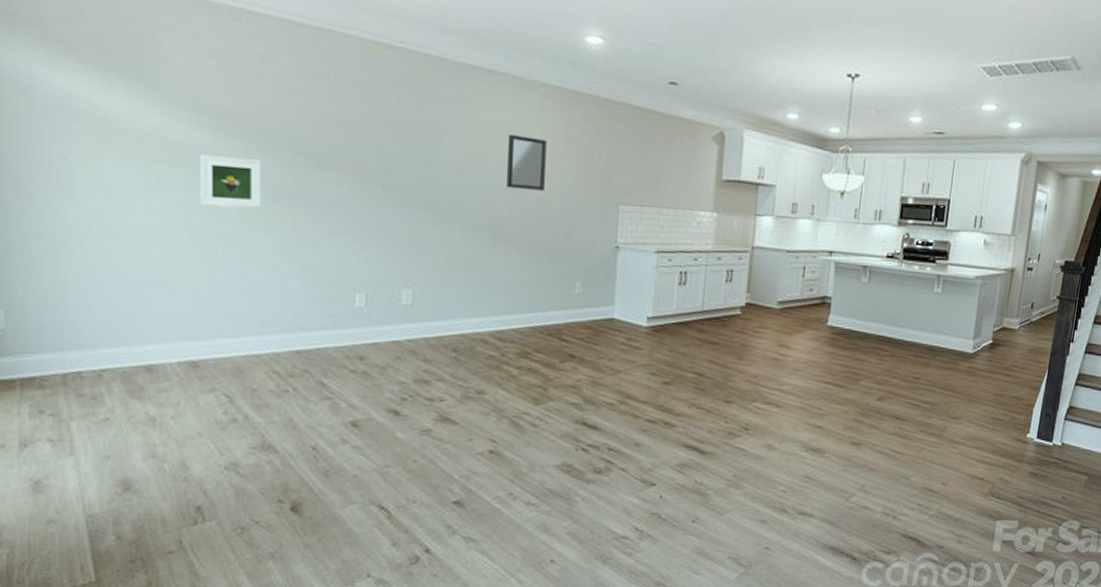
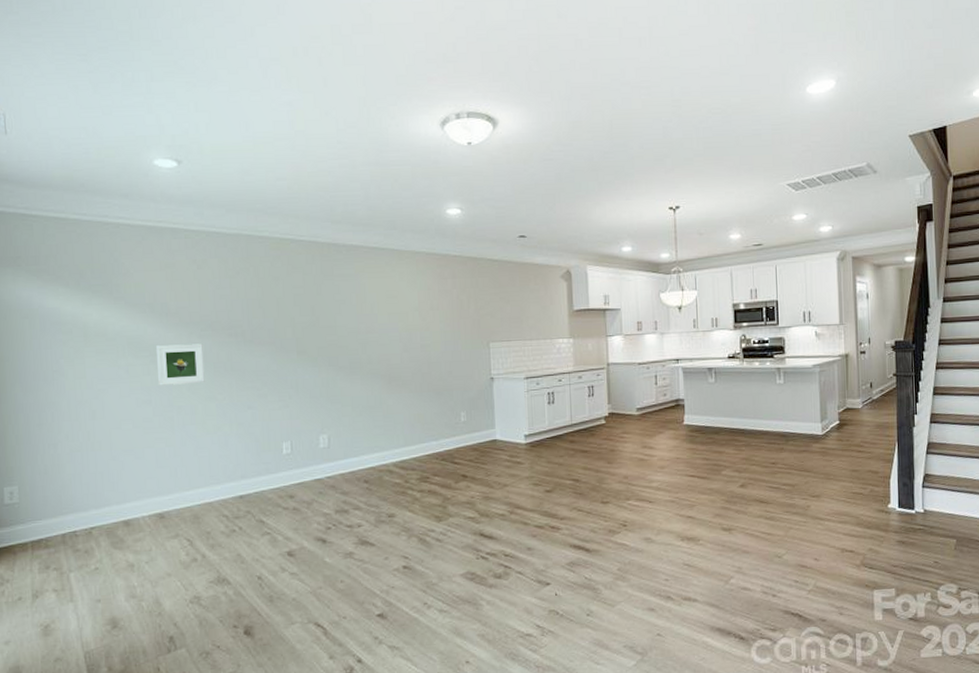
home mirror: present [507,133,547,191] -> none [393,296,426,340]

